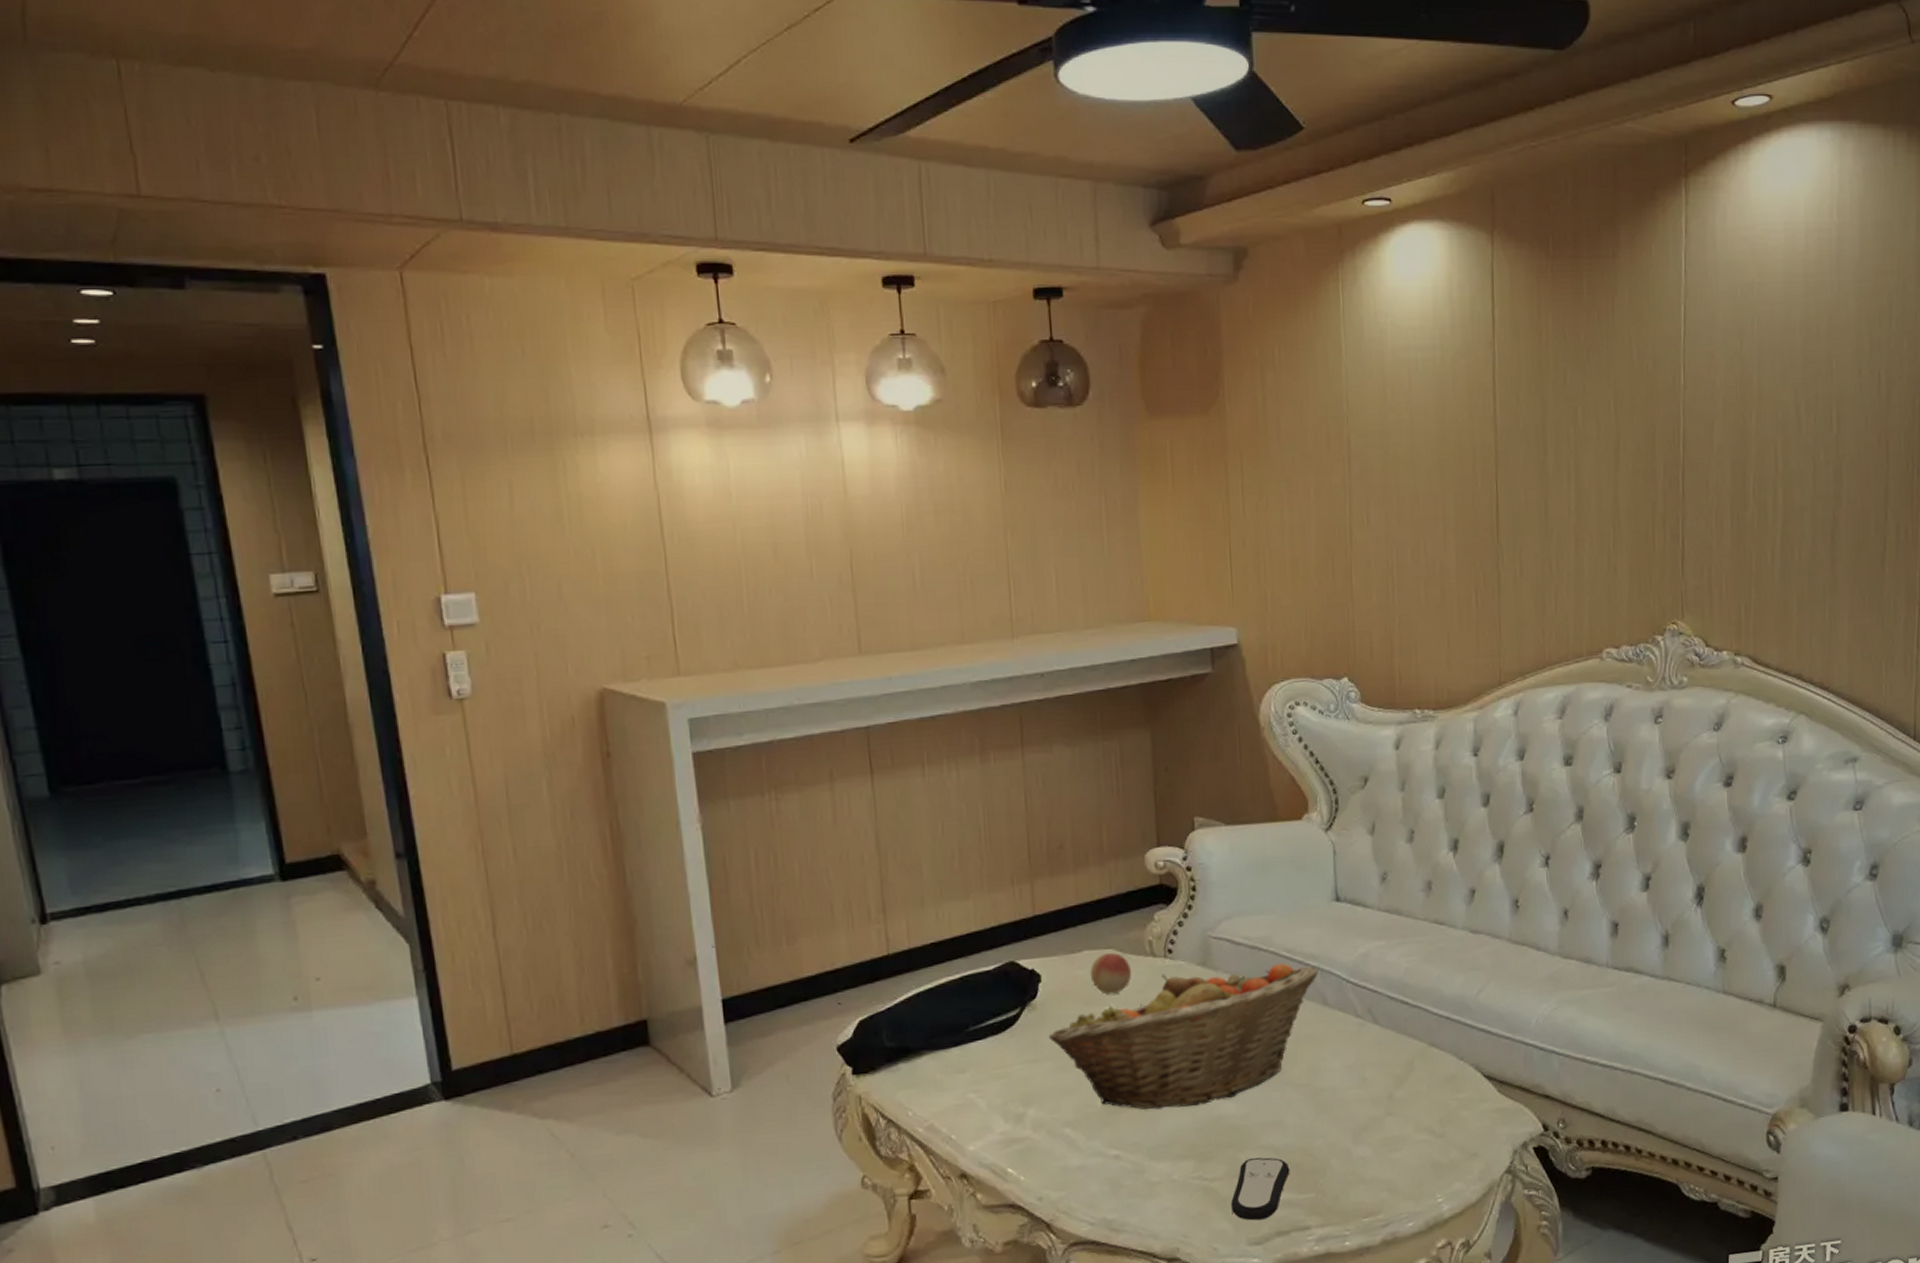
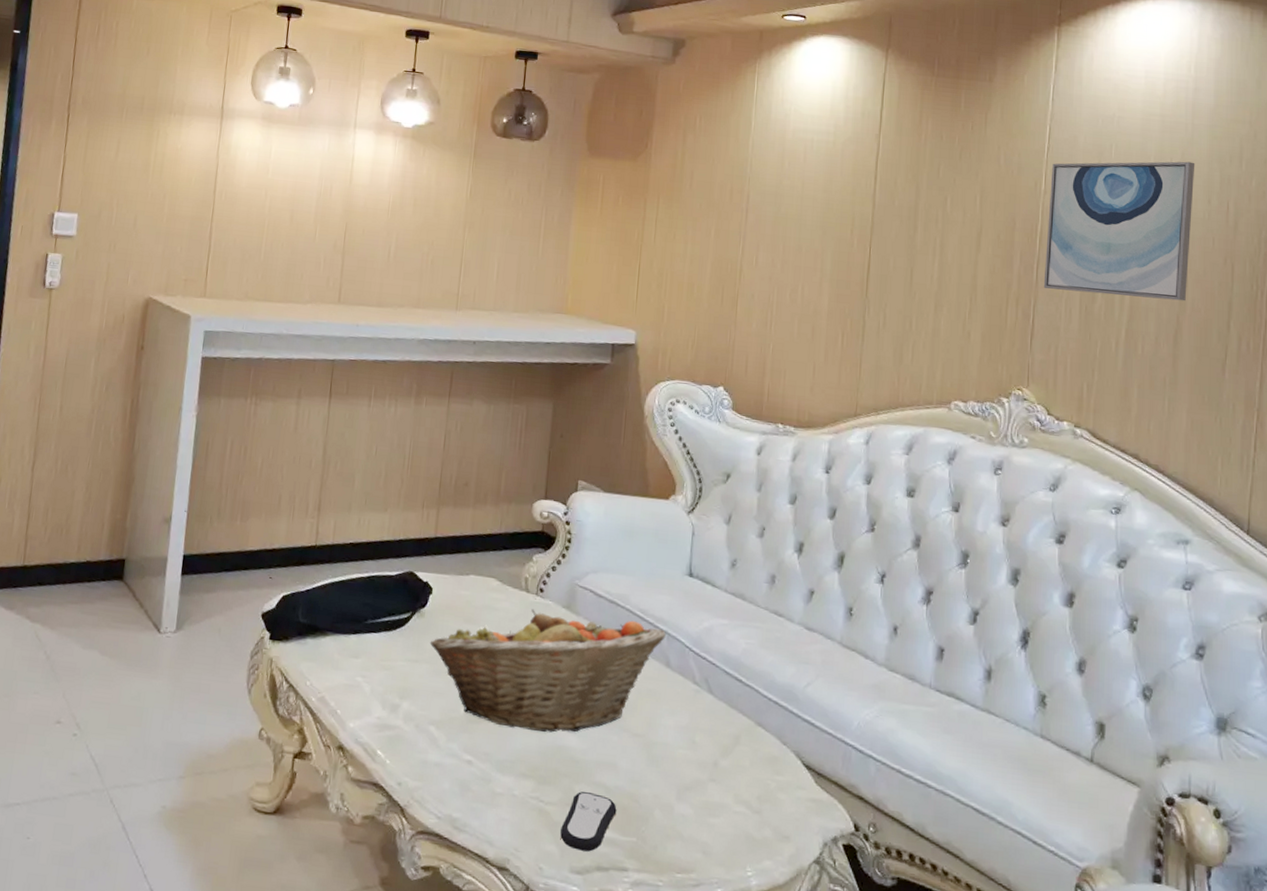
fruit: present [1090,953,1132,995] -> none [472,581,508,618]
wall art: none [1690,328,1843,501] -> present [1043,161,1195,302]

